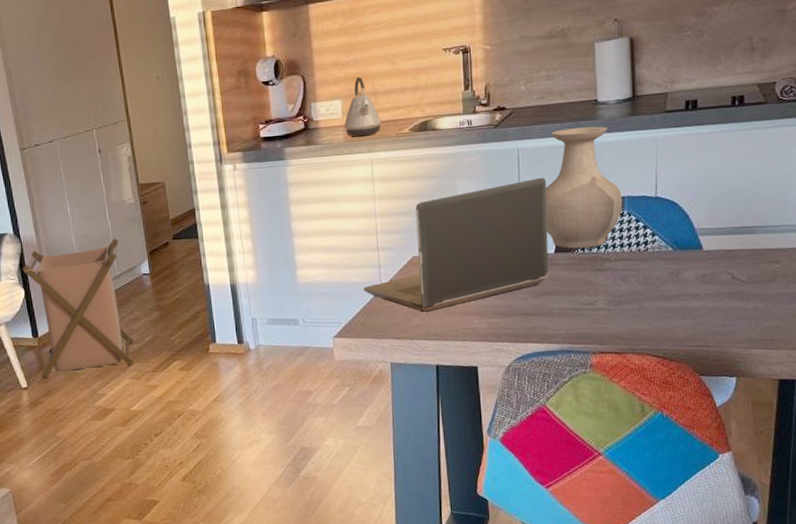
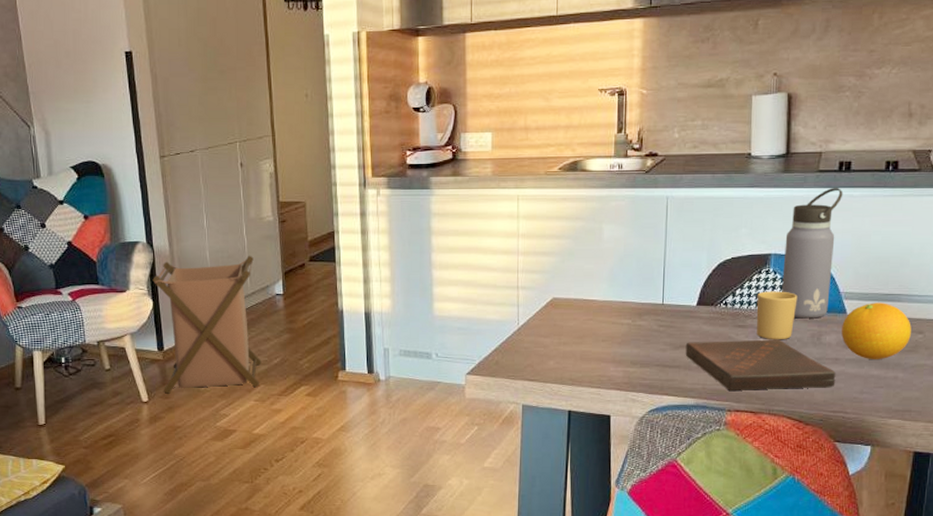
kettle: present [344,76,382,137] -> none [492,110,531,172]
laptop computer: present [363,177,549,312] -> none [499,227,694,355]
vase: present [545,126,623,249] -> none [690,180,770,303]
book: none [546,279,697,333] -> present [685,339,836,390]
mug: none [613,232,654,281] -> present [756,291,798,339]
water bottle: none [637,125,692,258] -> present [782,187,843,319]
fruit: none [699,235,768,292] -> present [841,303,911,359]

